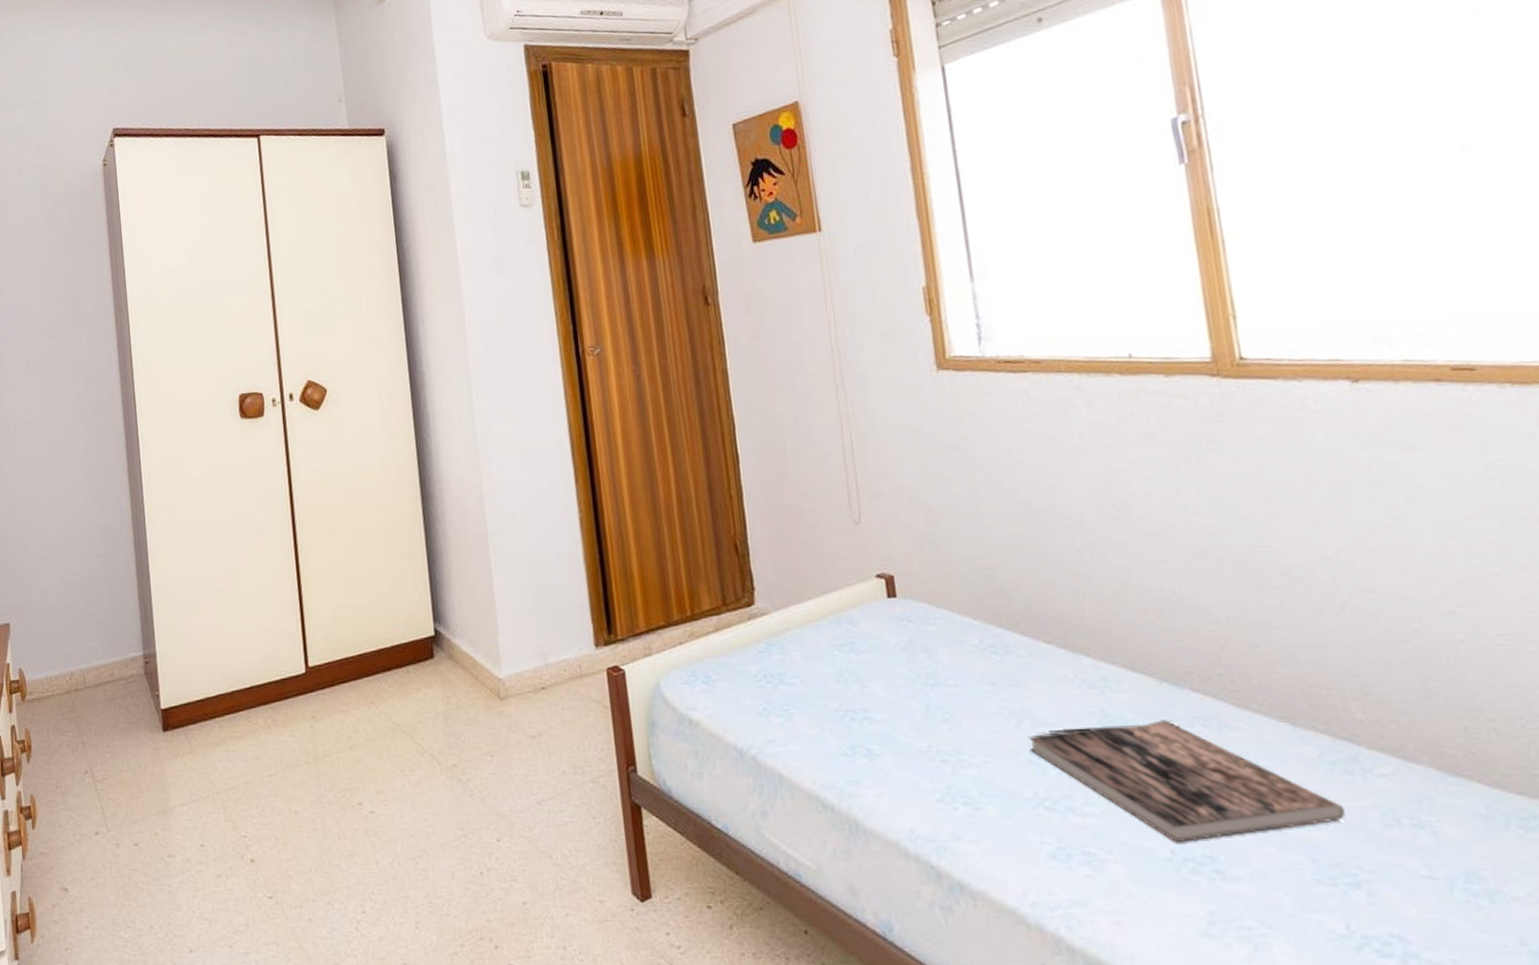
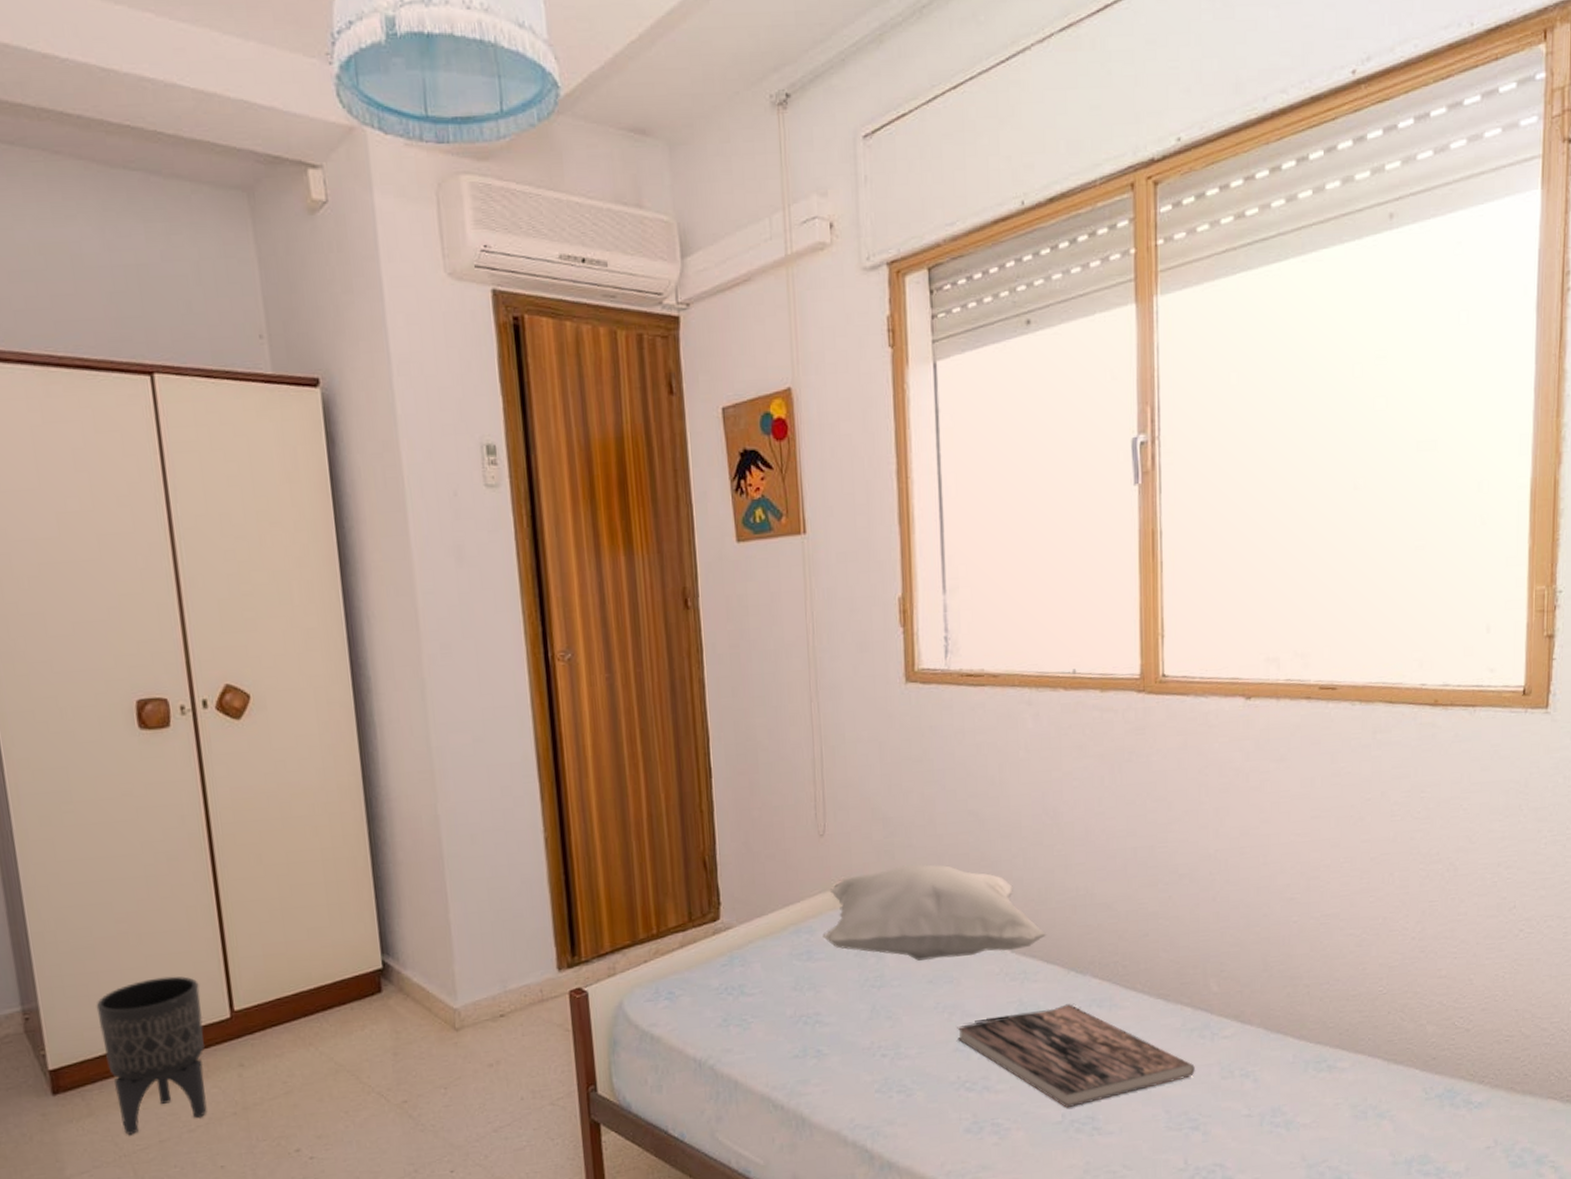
planter: none [199,632,285,775] -> present [96,976,207,1136]
cushion: none [865,556,1129,659] -> present [822,864,1047,961]

